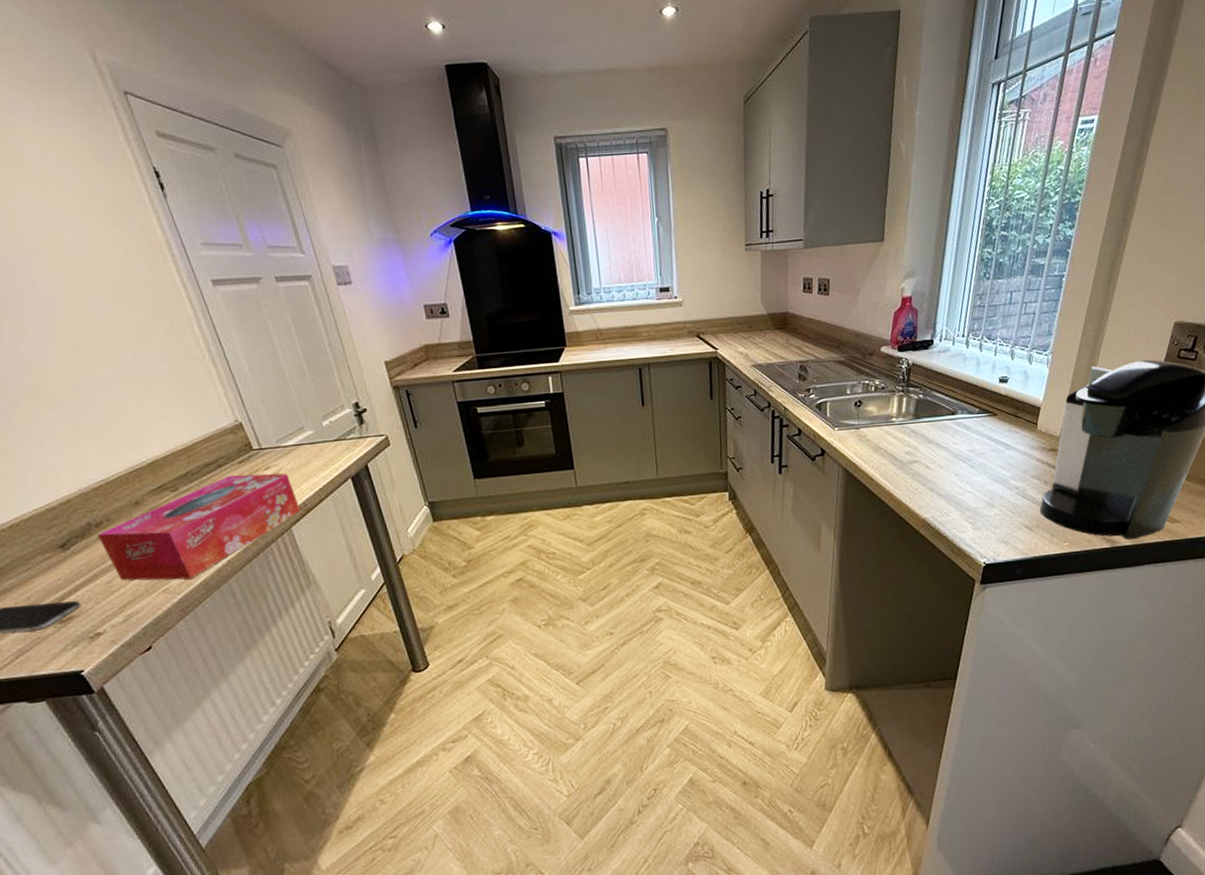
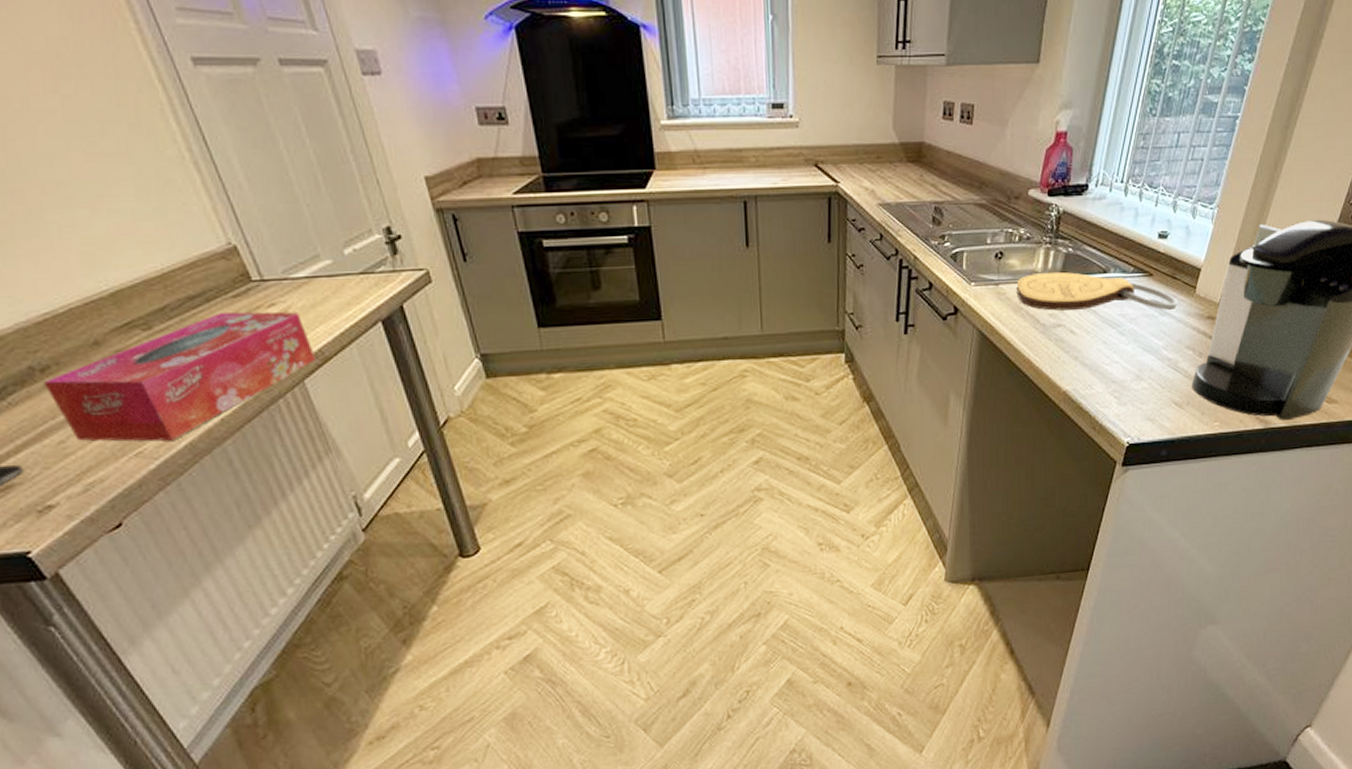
cutting board: none [875,415,1022,449] -> present [1016,272,1178,311]

